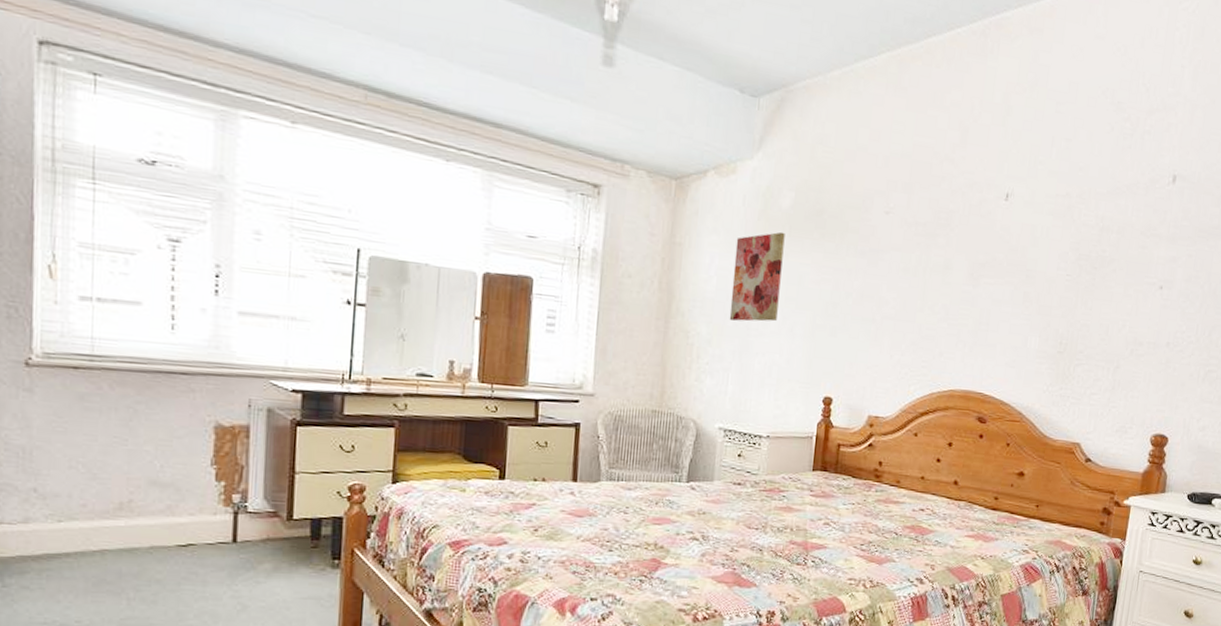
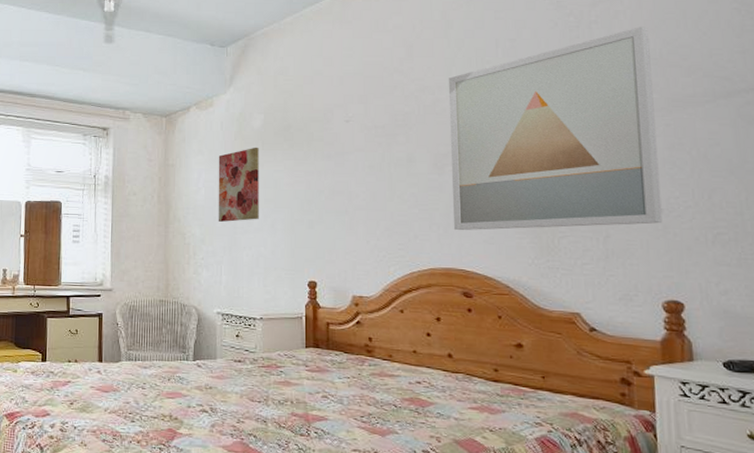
wall art: none [978,144,1194,358] -> present [448,27,663,231]

